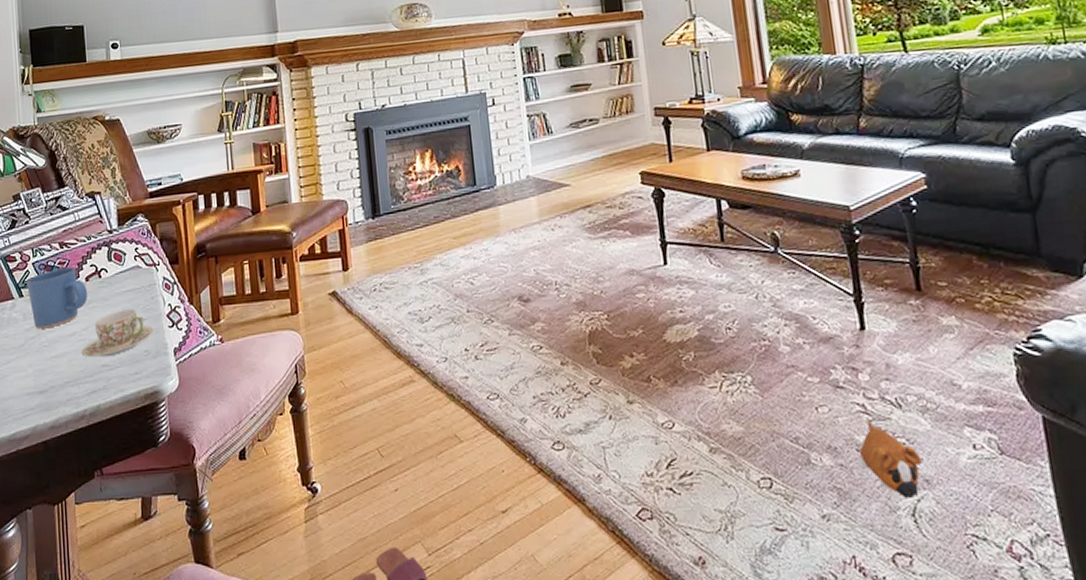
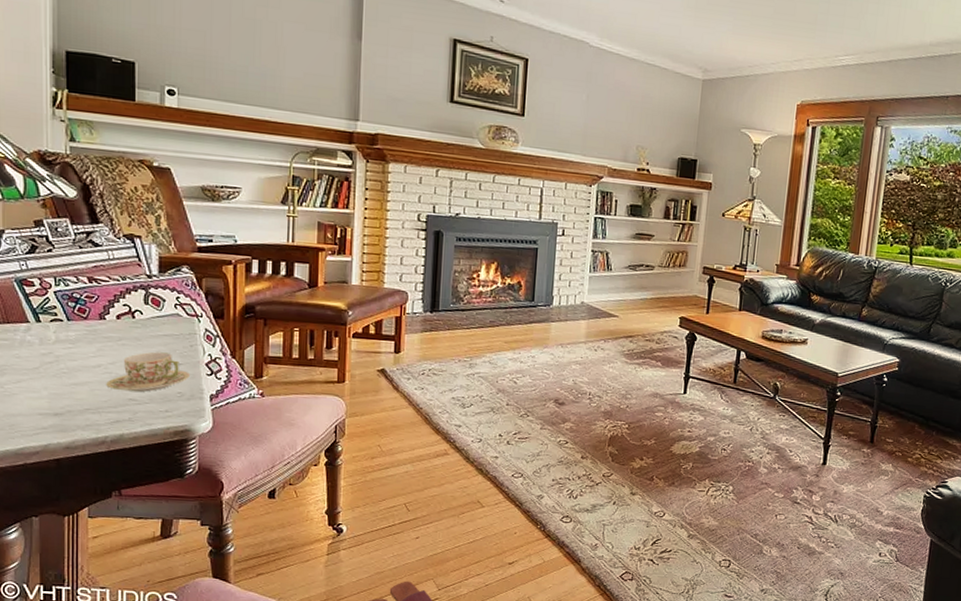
mug: present [26,267,88,329] -> none [46,301,118,357]
dog toy: present [857,418,922,498] -> none [795,527,842,584]

